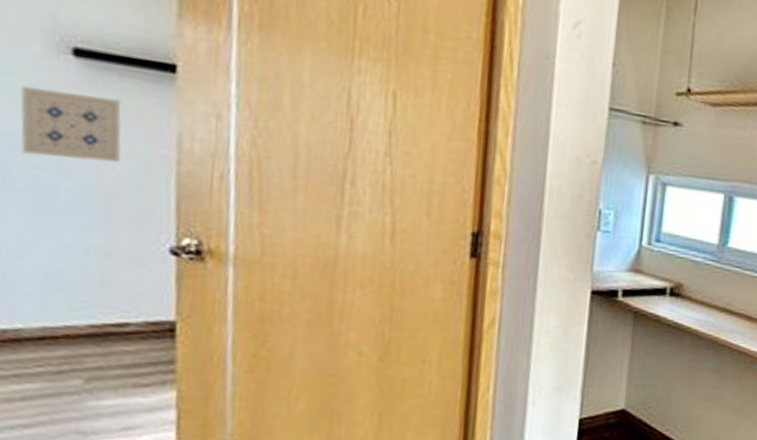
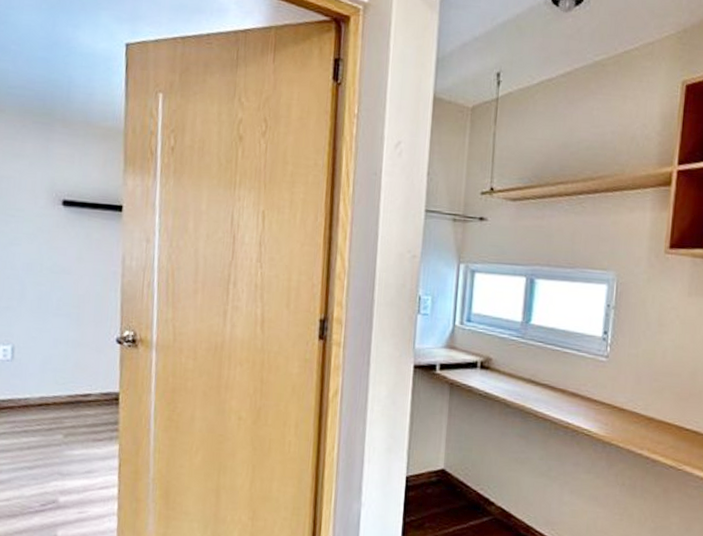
wall art: present [20,85,122,163] -> none [32,229,90,278]

